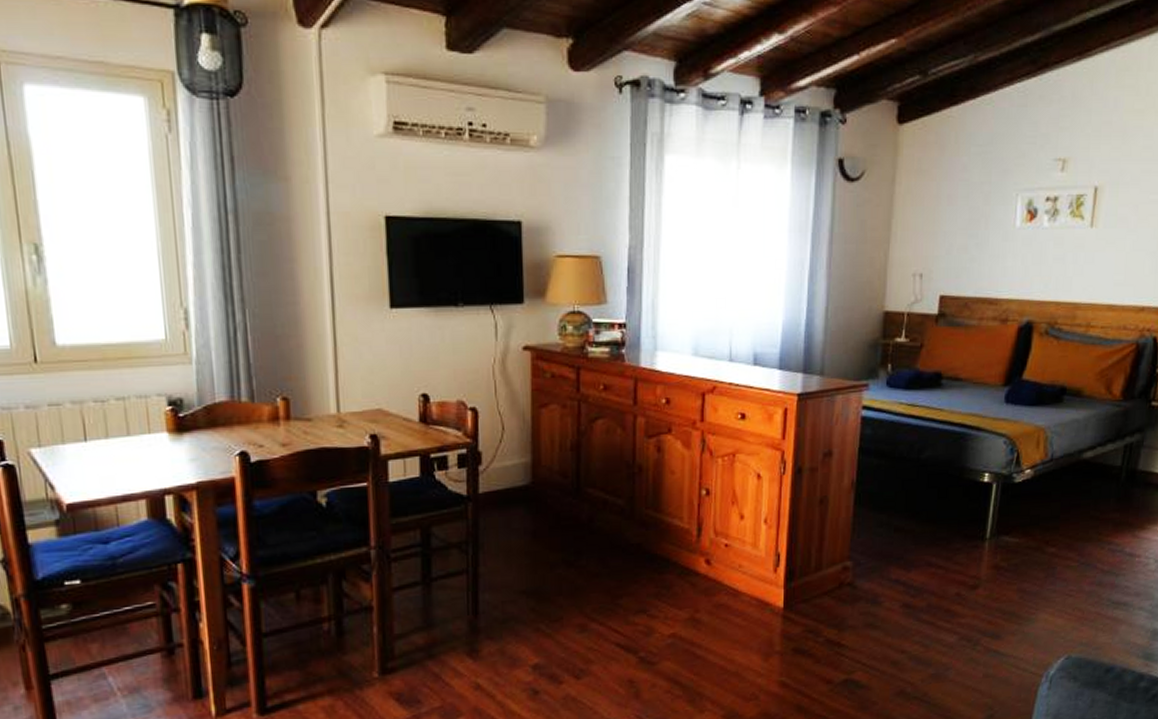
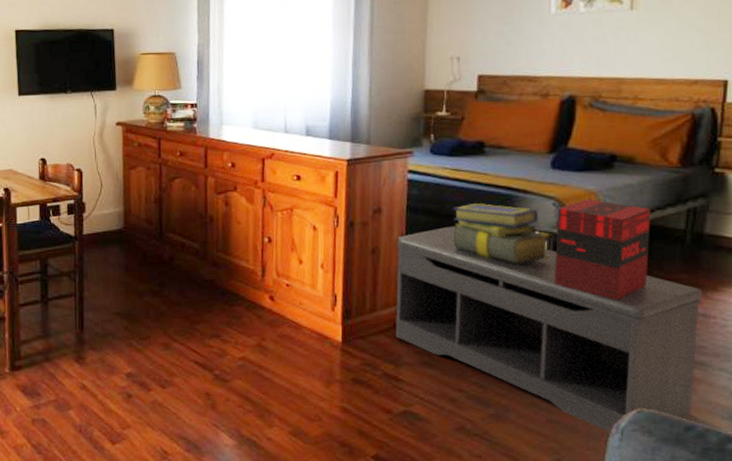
bench: none [841,469,1131,683] -> present [396,226,702,433]
stack of books: none [904,443,998,510] -> present [452,203,550,264]
decorative box: none [1000,436,1093,544] -> present [554,199,651,301]

